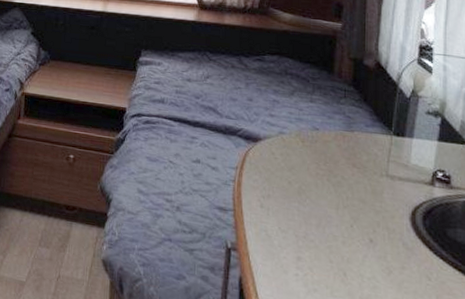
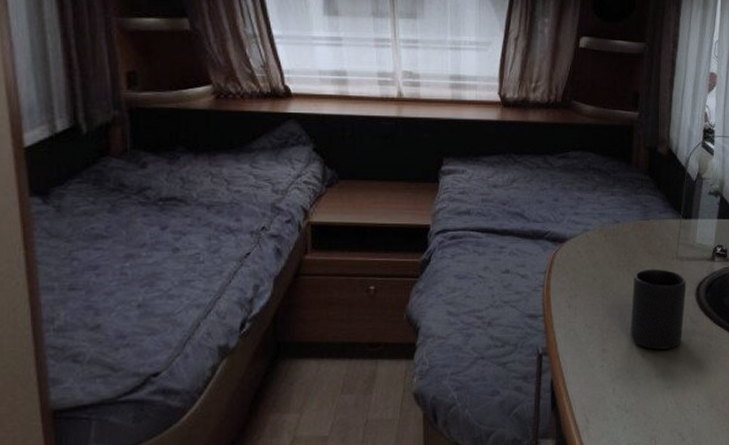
mug: none [330,182,399,273] -> present [630,269,687,350]

